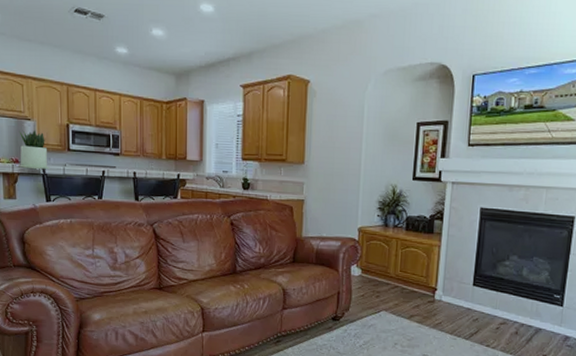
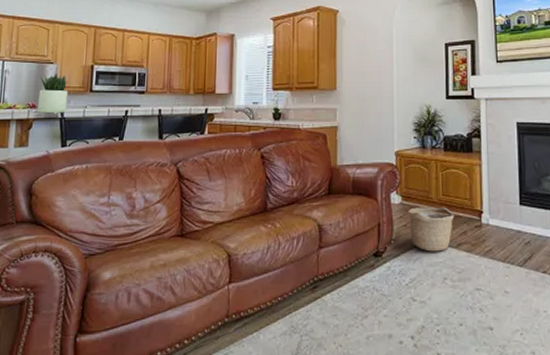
basket: none [367,280,410,321] -> present [409,207,454,252]

